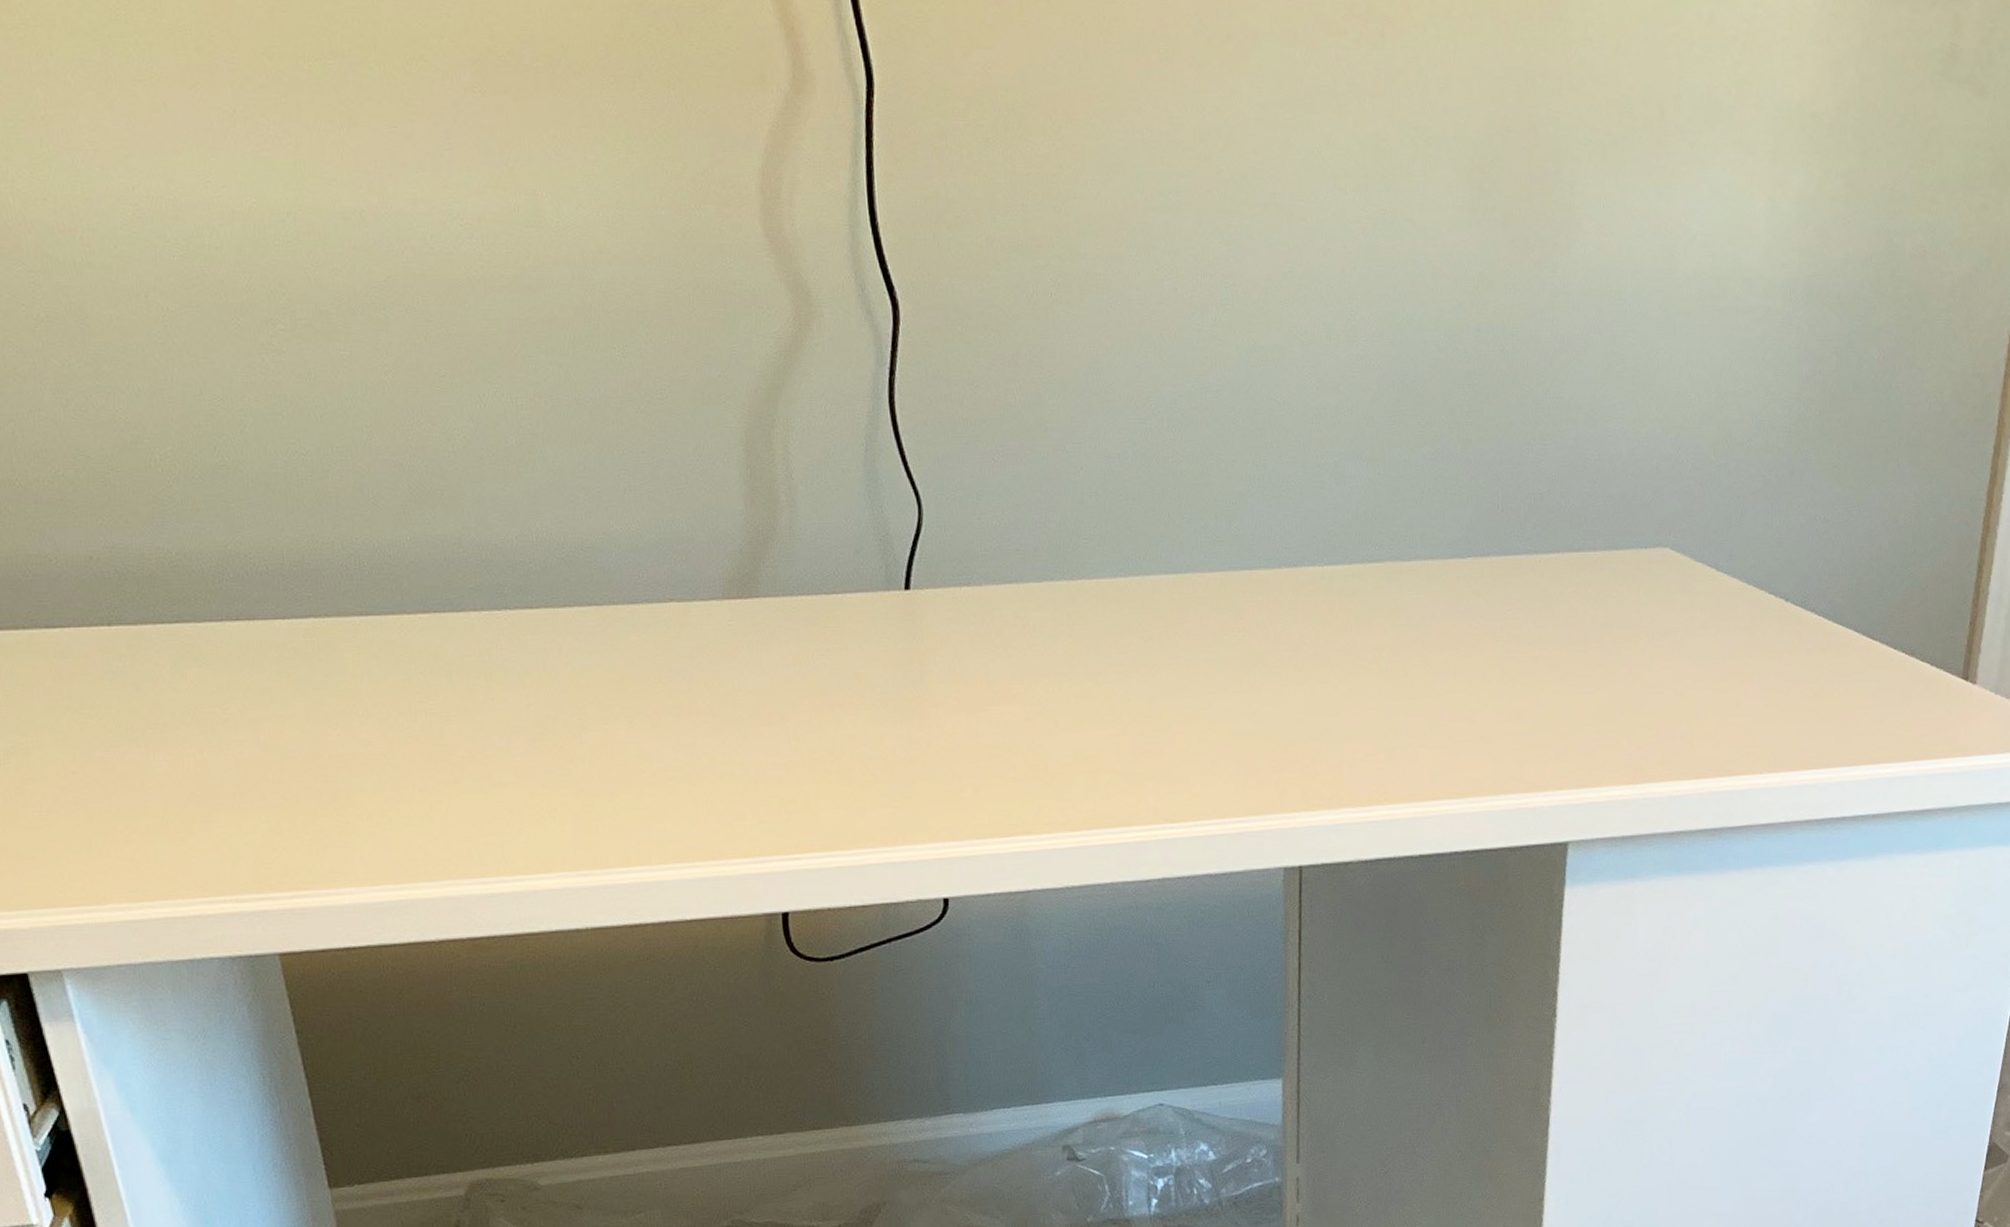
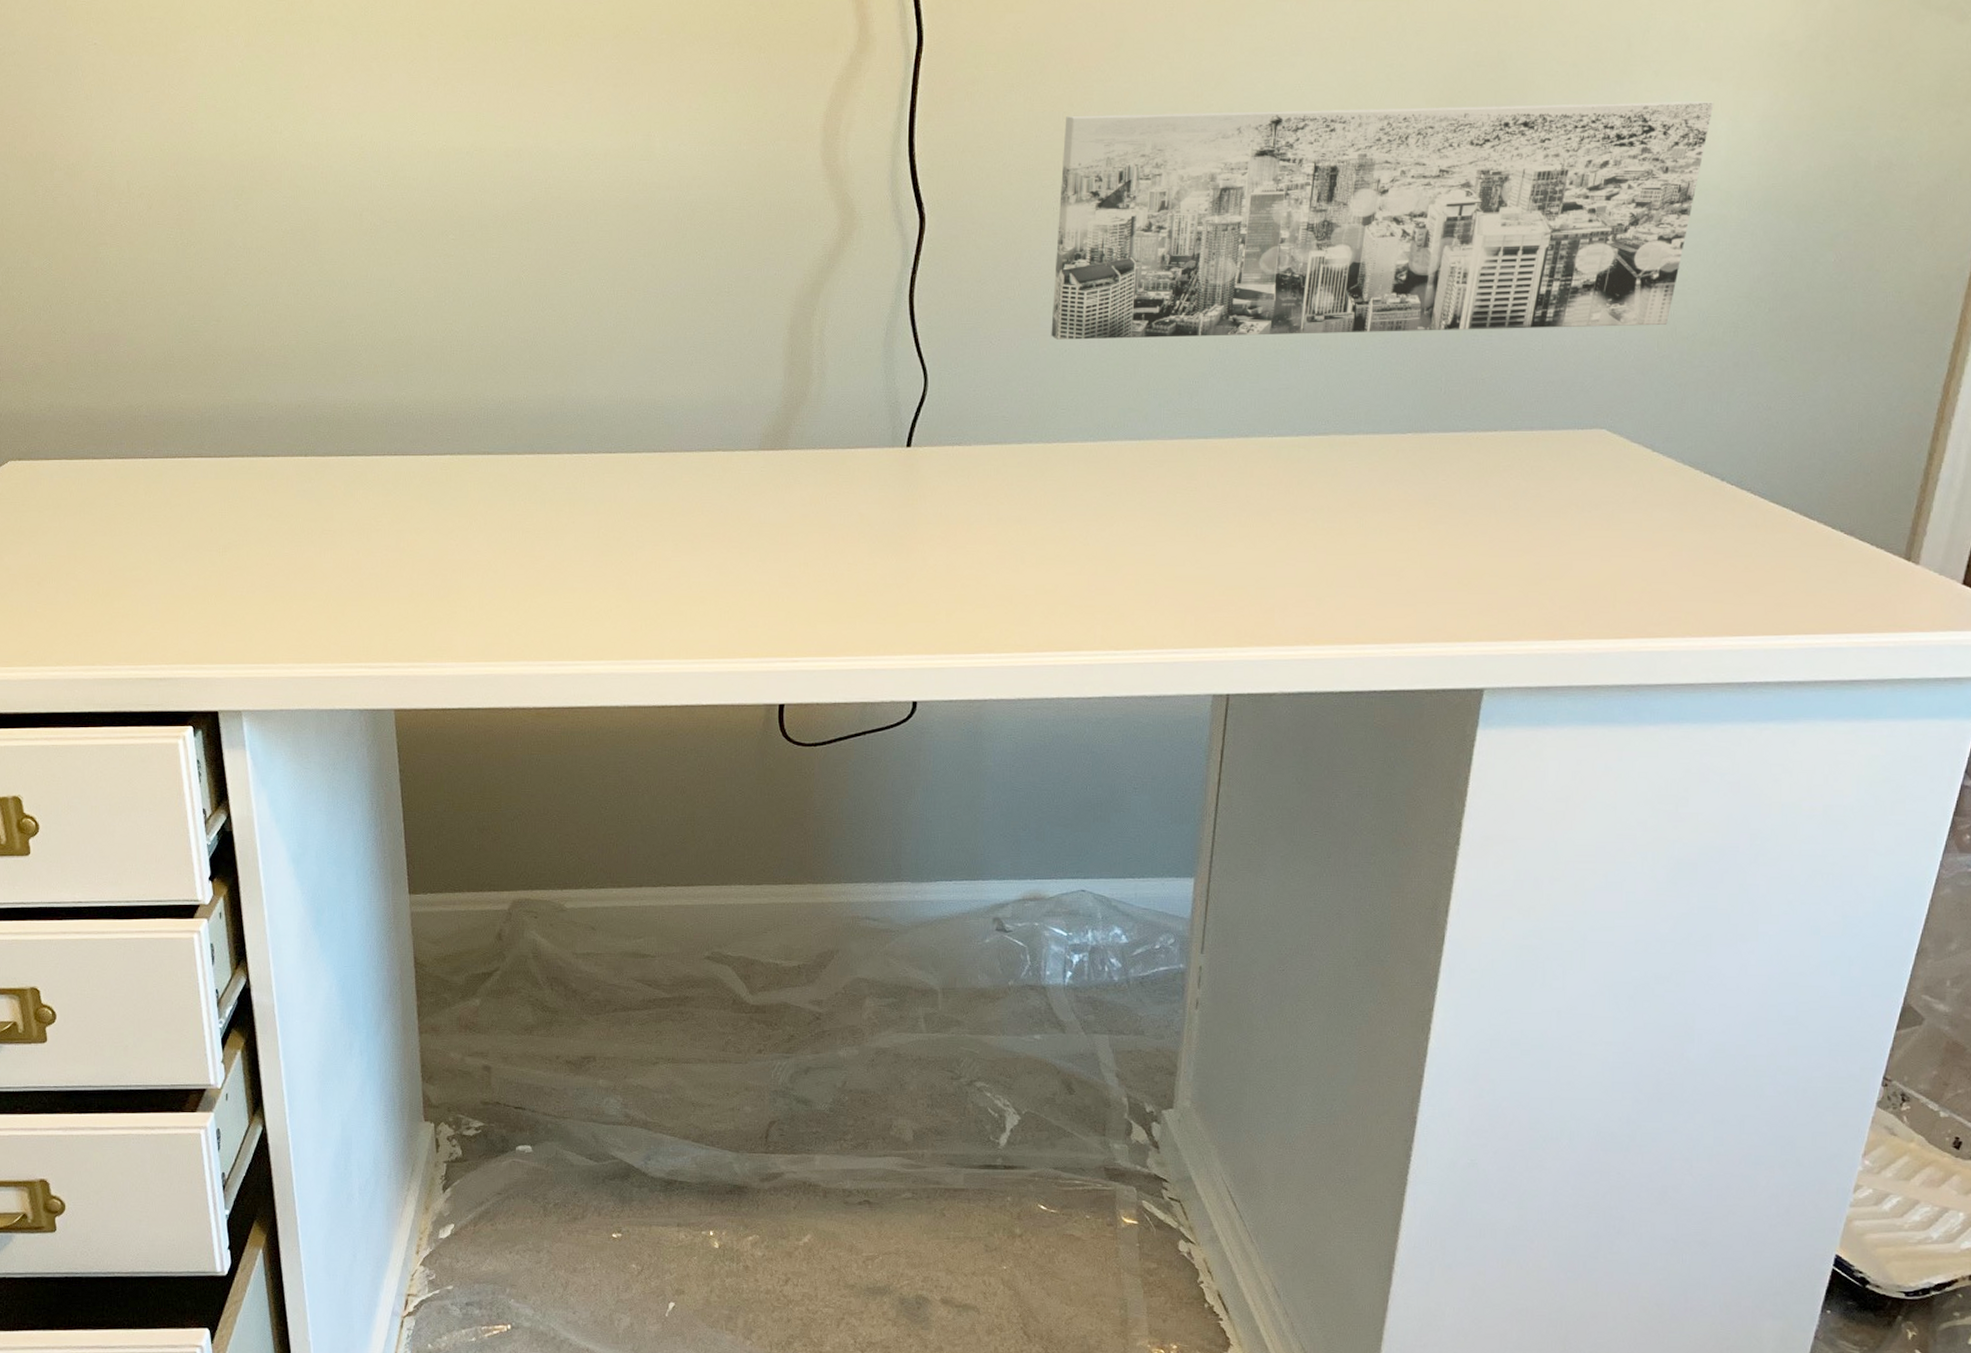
wall art: none [1054,177,1751,455] -> present [1051,102,1714,340]

